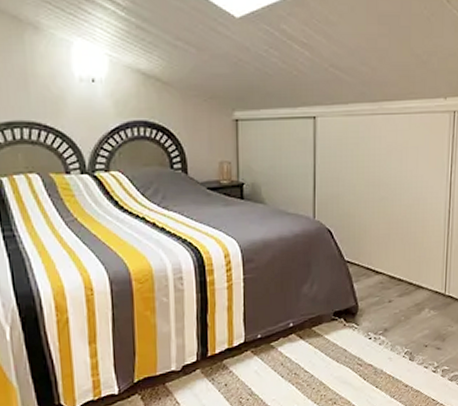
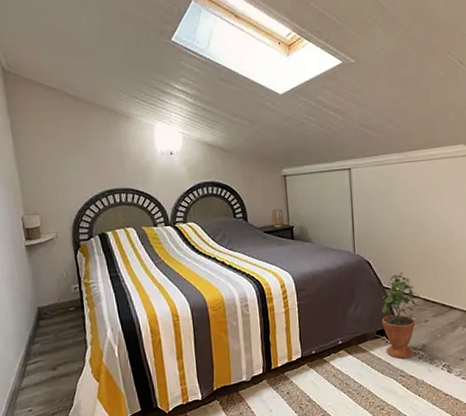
potted plant: none [340,244,386,345] -> present [381,273,421,359]

